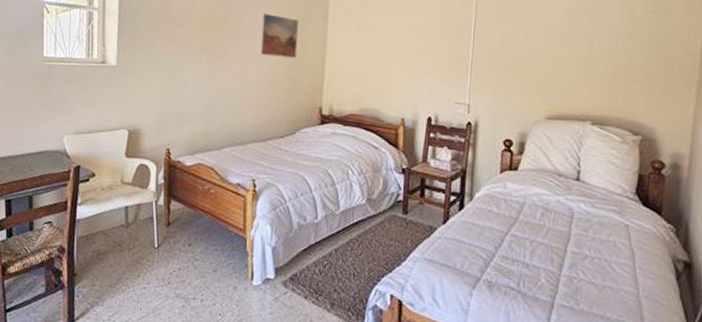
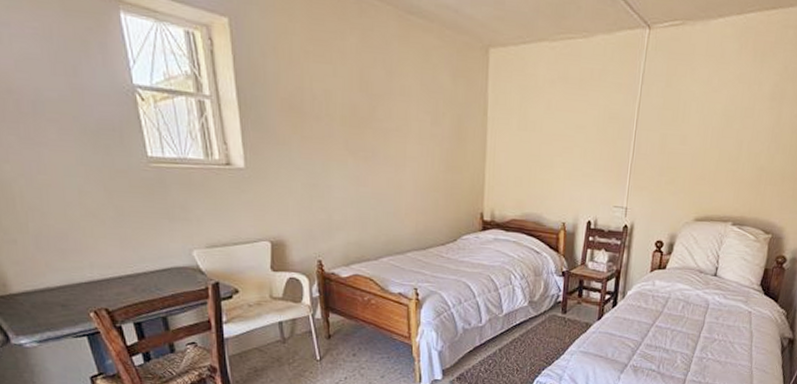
wall art: present [261,14,299,58] -> none [414,108,456,160]

